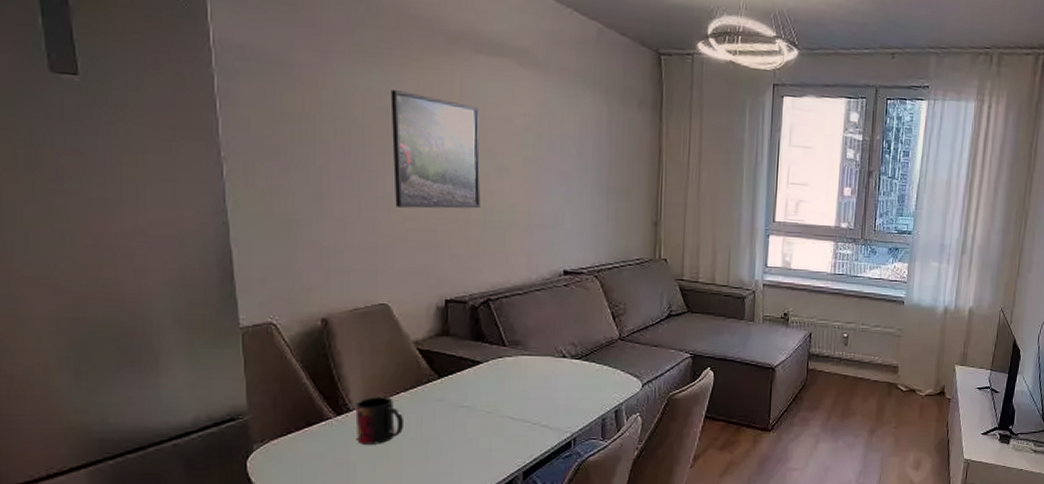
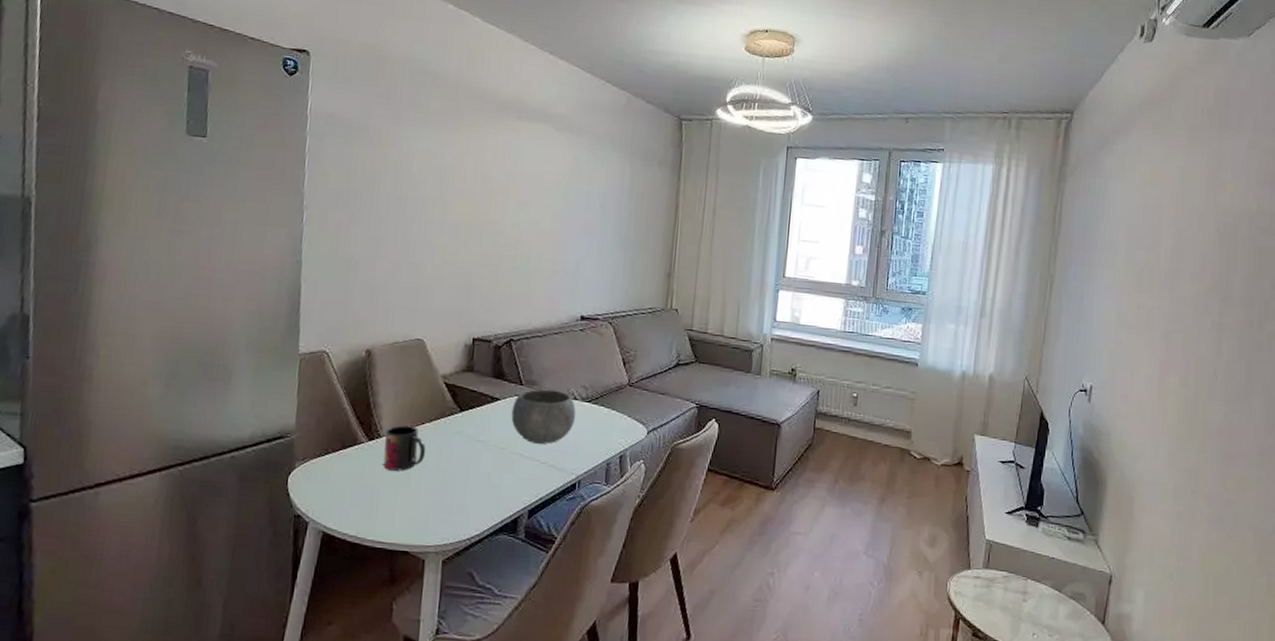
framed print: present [390,89,481,209] -> none [438,149,518,256]
bowl: none [496,349,566,405] -> present [511,389,577,444]

